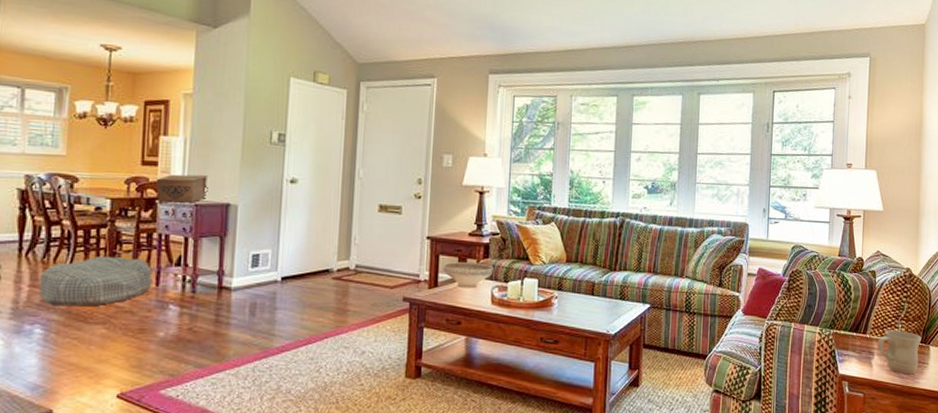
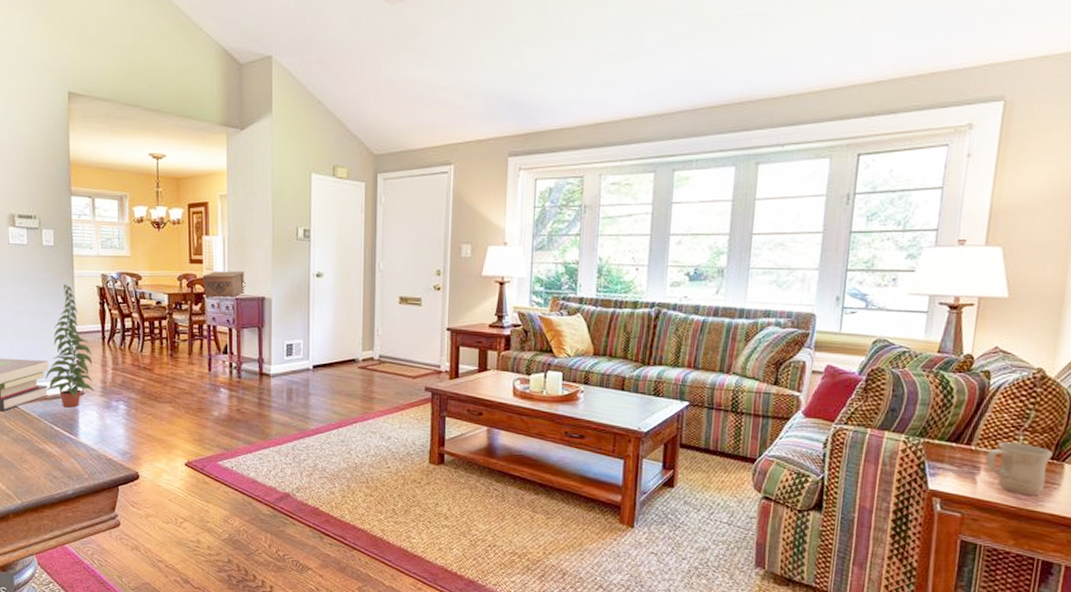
dog bed: present [39,257,153,307] -> none [120,345,206,388]
decorative bowl: present [442,262,494,289] -> none [463,353,515,380]

